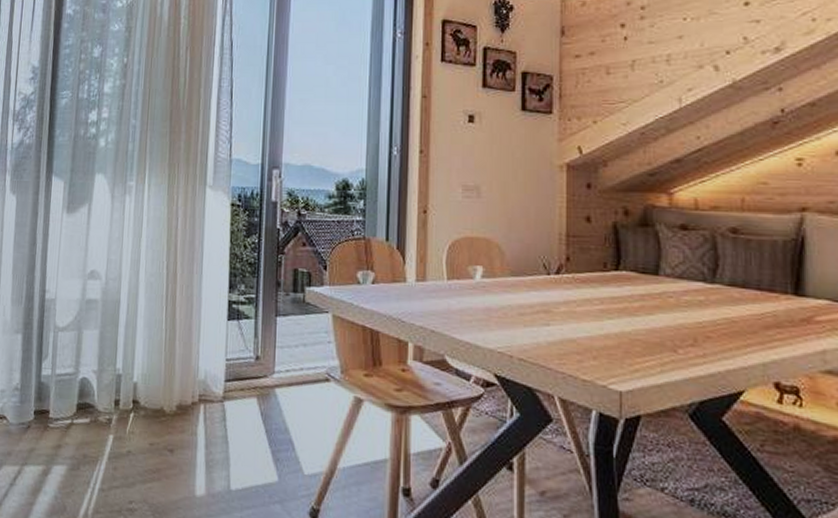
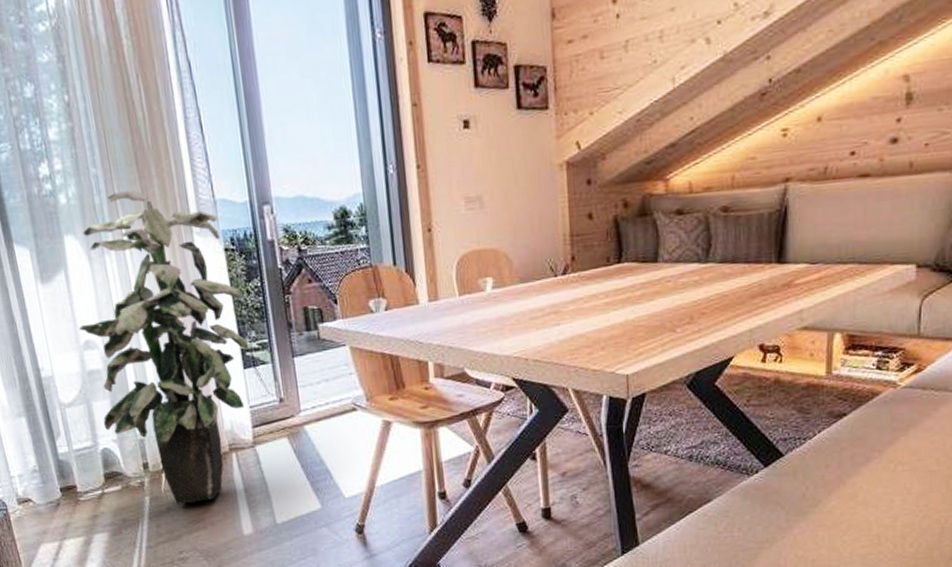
indoor plant: none [88,141,239,450] -> present [78,190,250,505]

